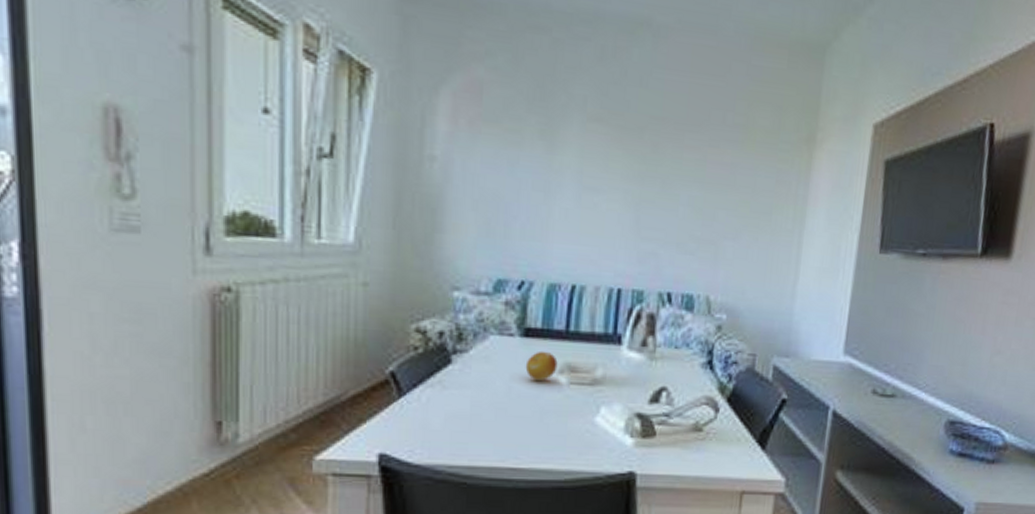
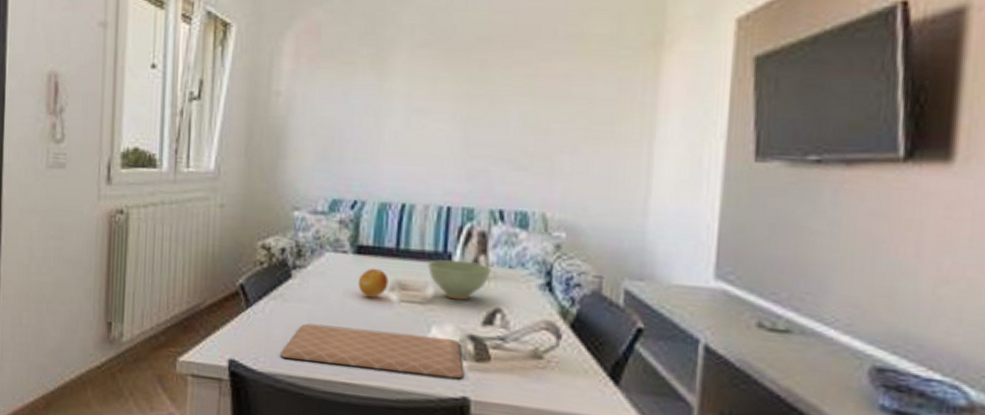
placemat: none [440,410,631,455] -> present [280,323,464,379]
bowl: none [597,340,659,381] -> present [427,258,492,301]

